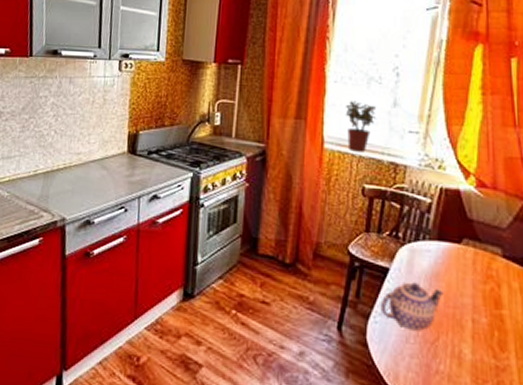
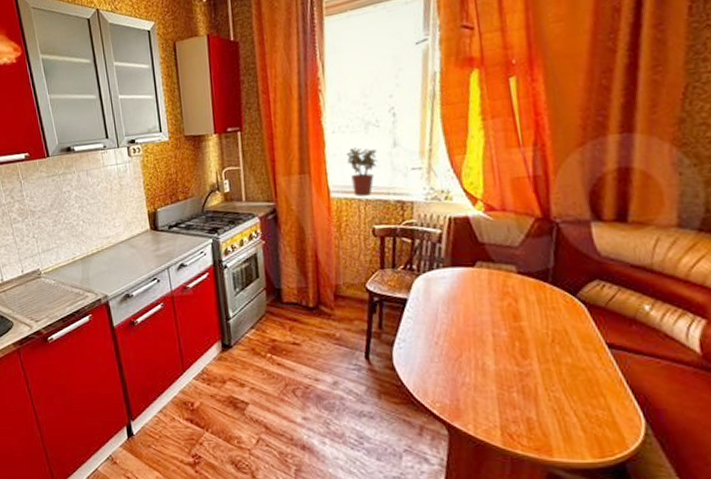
teapot: present [380,282,444,333] -> none [402,308,463,352]

